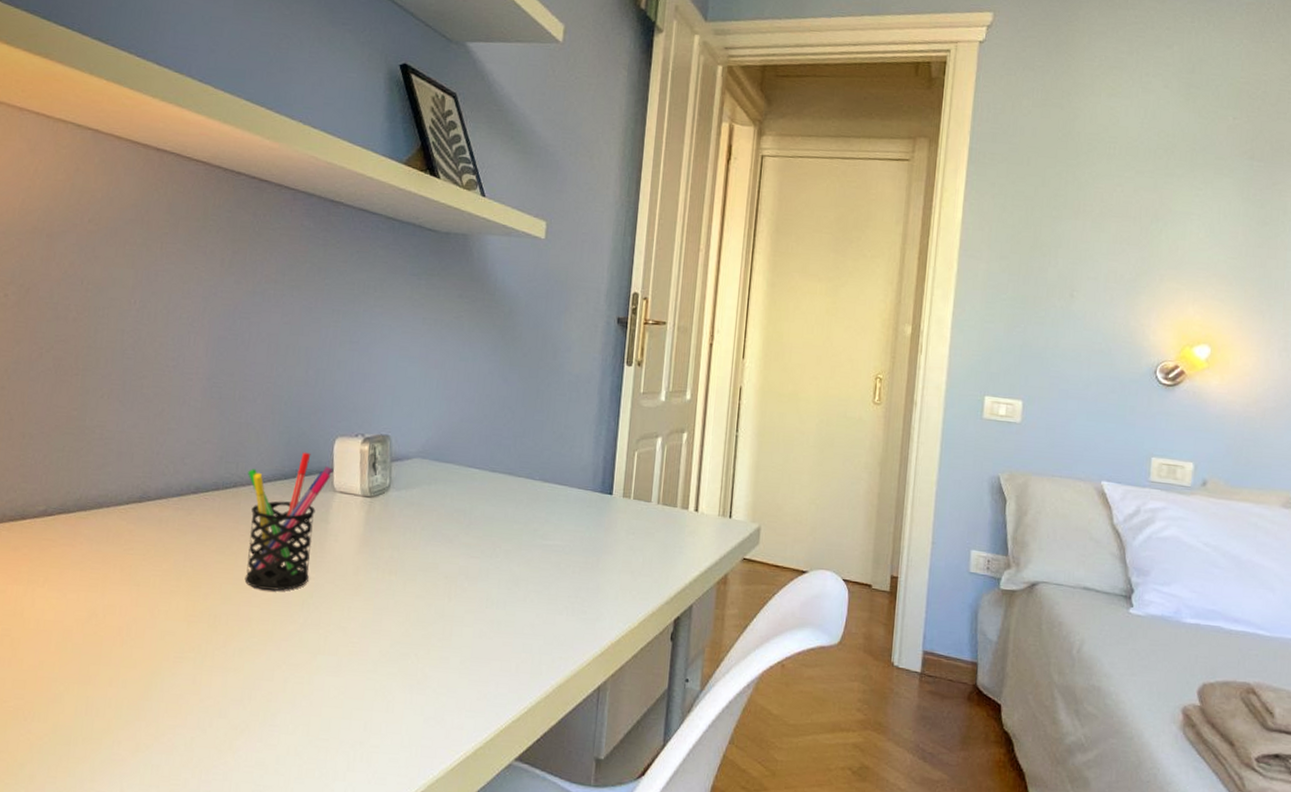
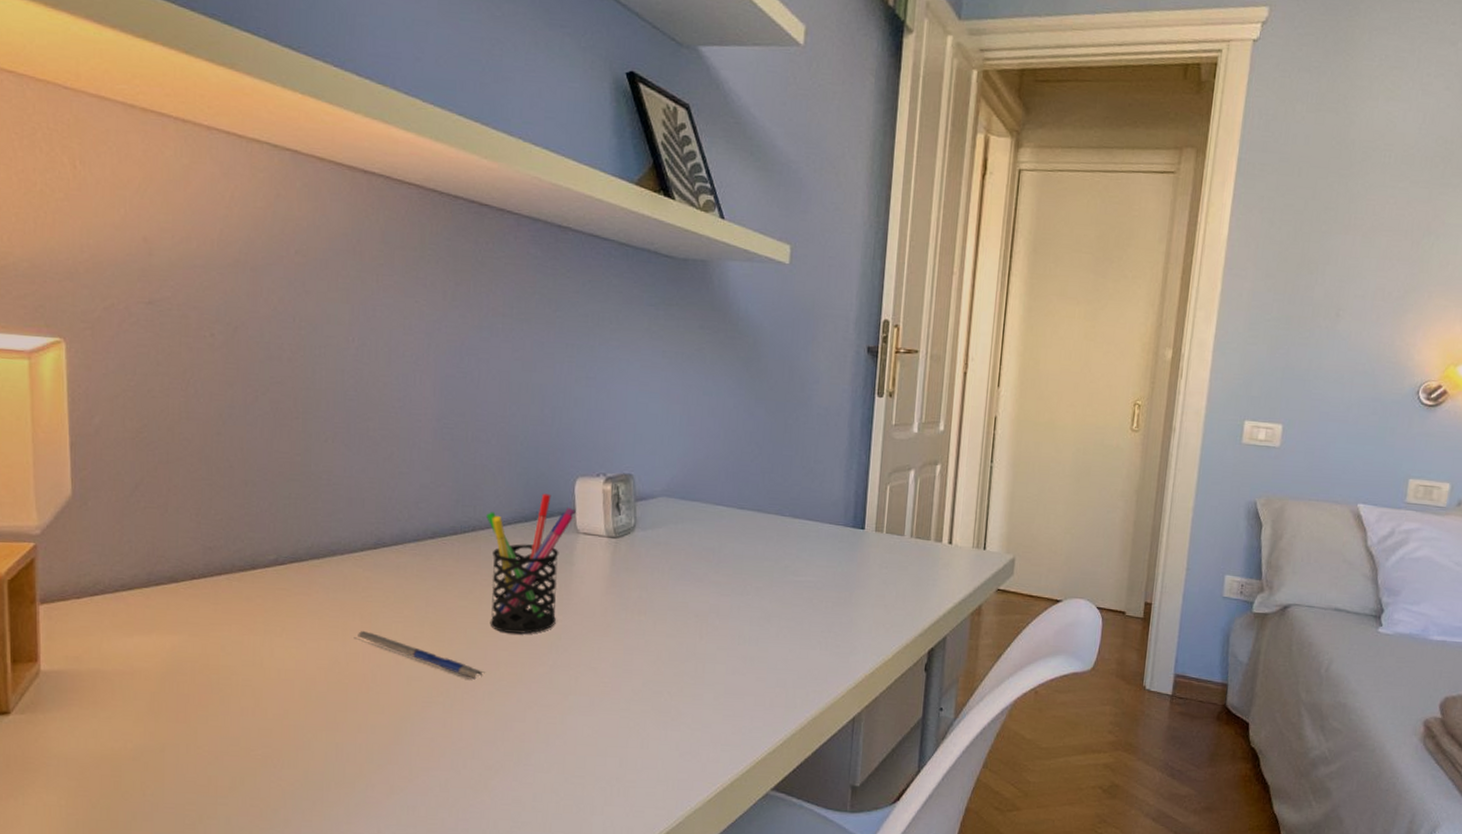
pen: none [112,584,238,636] -> present [354,631,486,680]

